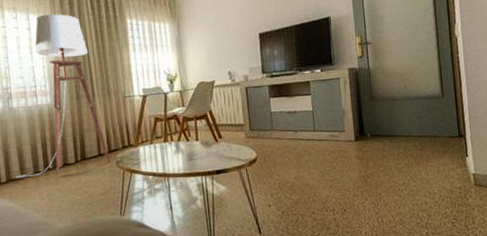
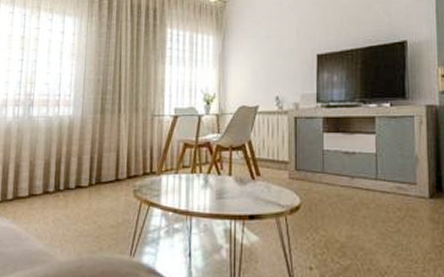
floor lamp: present [16,13,111,179] -> none [23,18,128,198]

